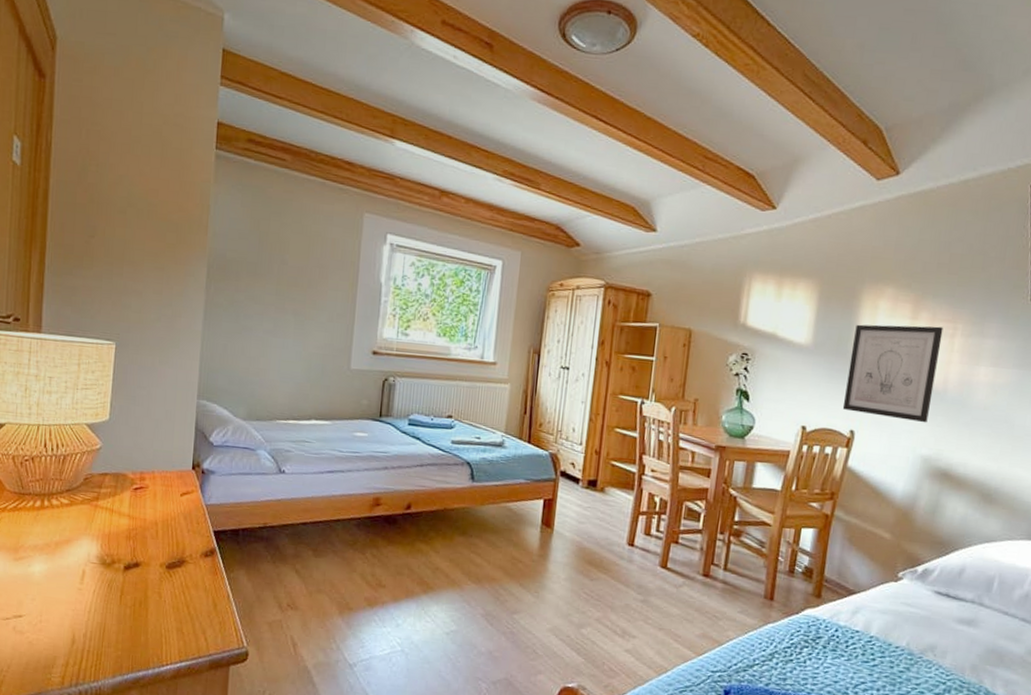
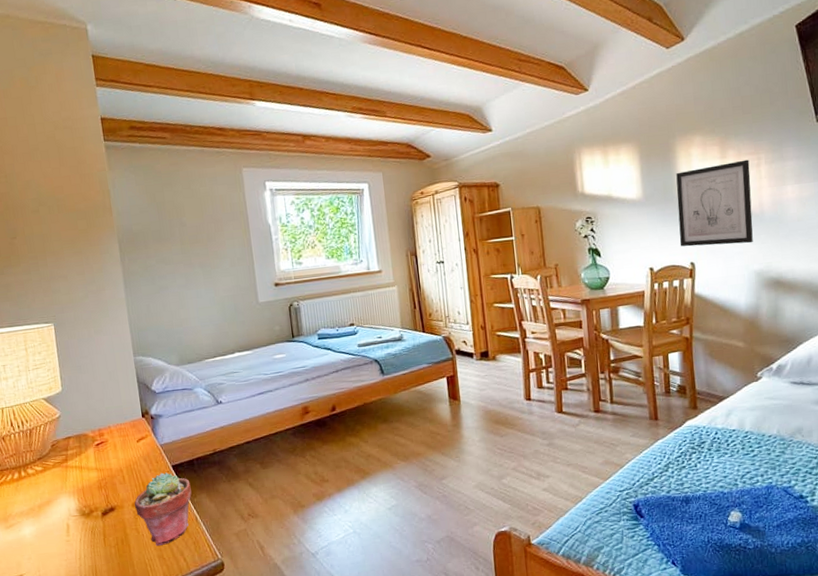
potted succulent: none [162,536,230,618] -> present [134,472,192,546]

